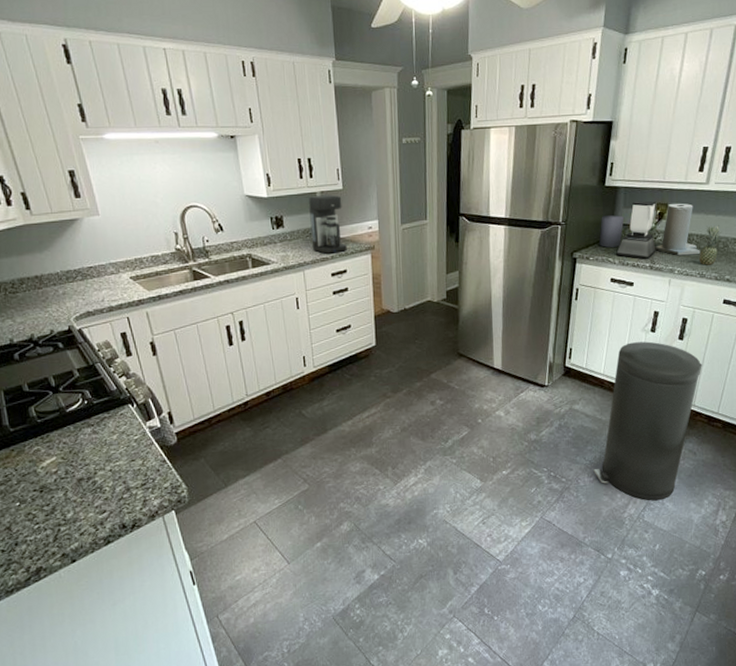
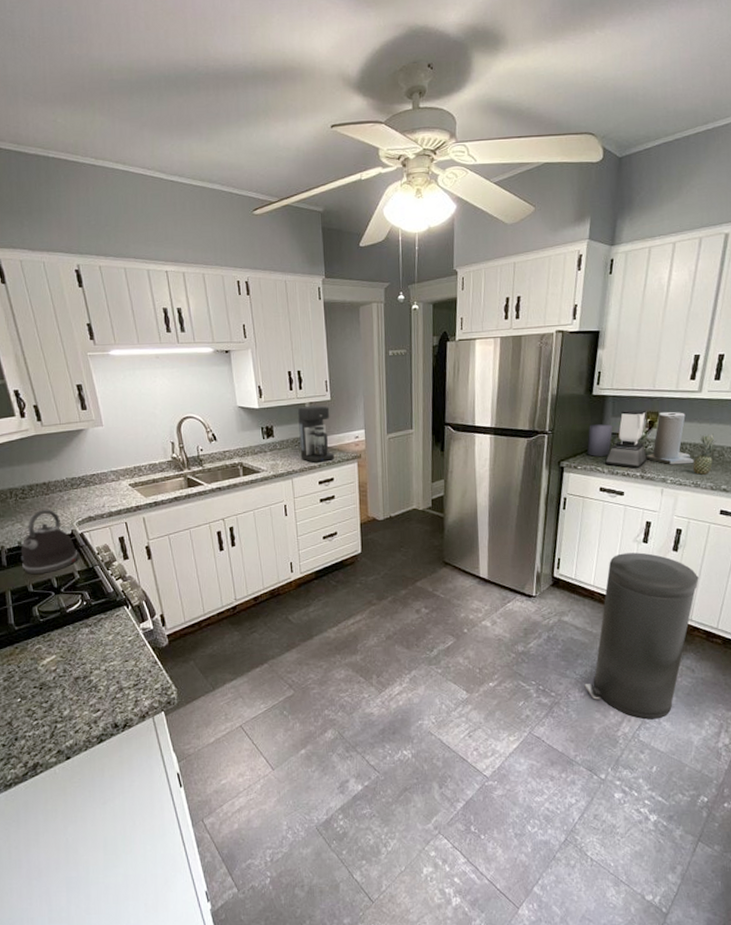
kettle: none [13,304,77,373] -> present [20,509,79,574]

